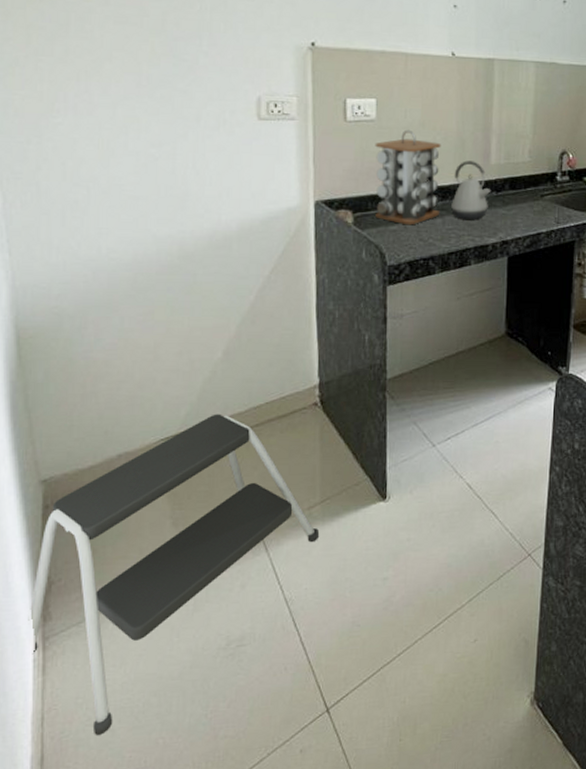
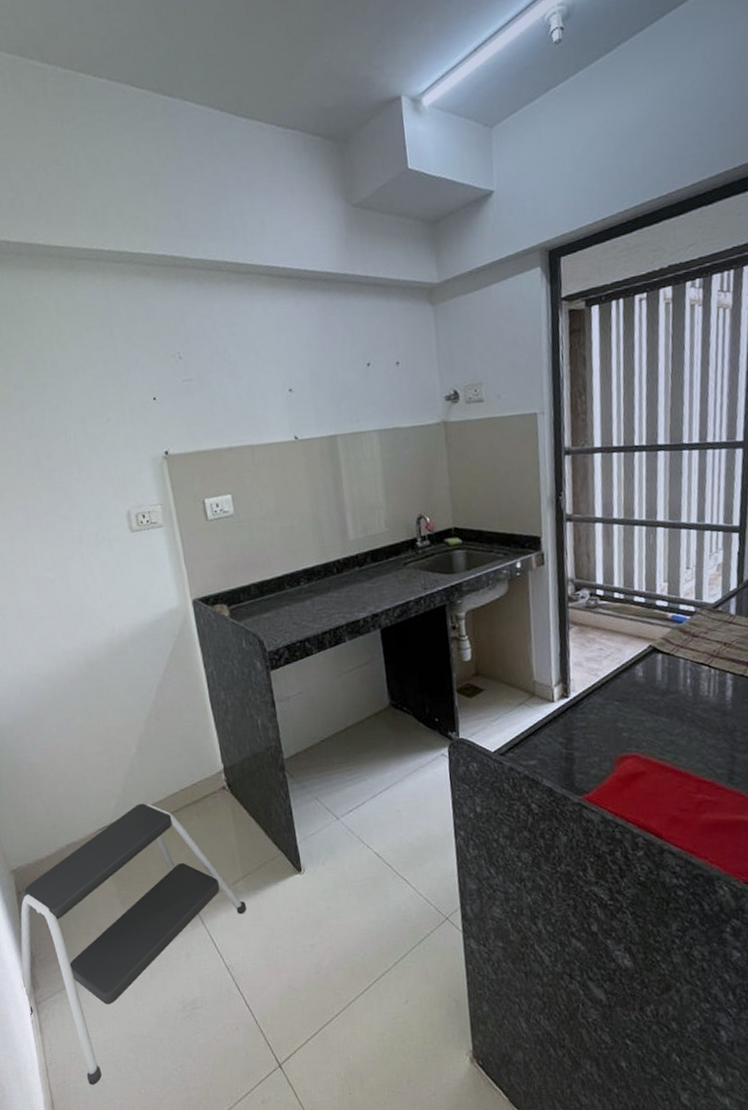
spice rack: present [375,129,442,225] -> none [237,518,309,611]
kettle: present [451,161,491,220] -> none [315,539,354,599]

